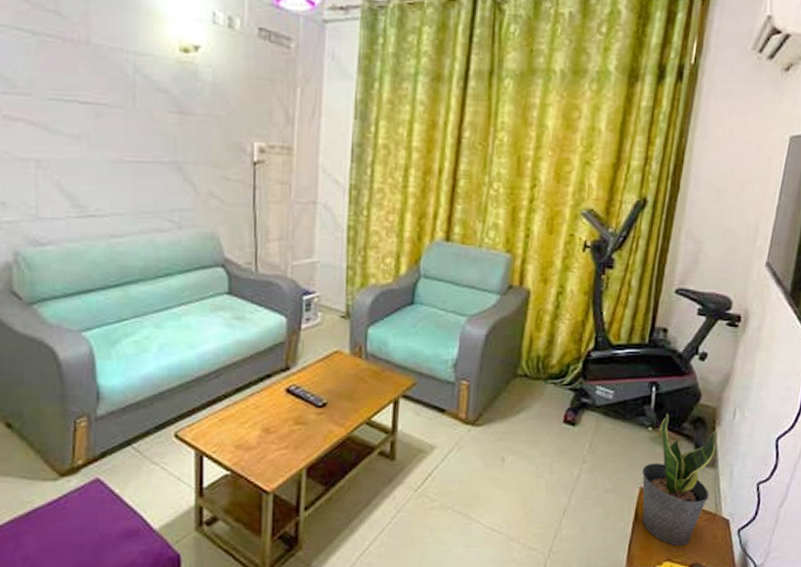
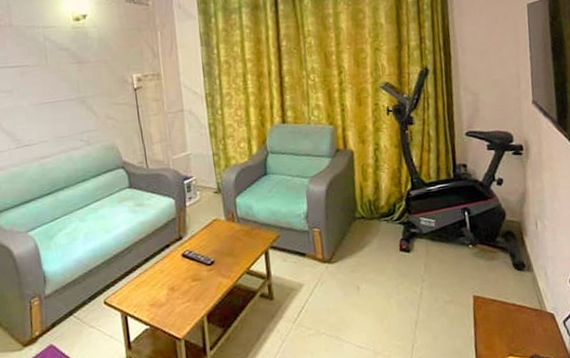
potted plant: present [642,414,718,545] -> none [472,232,532,342]

